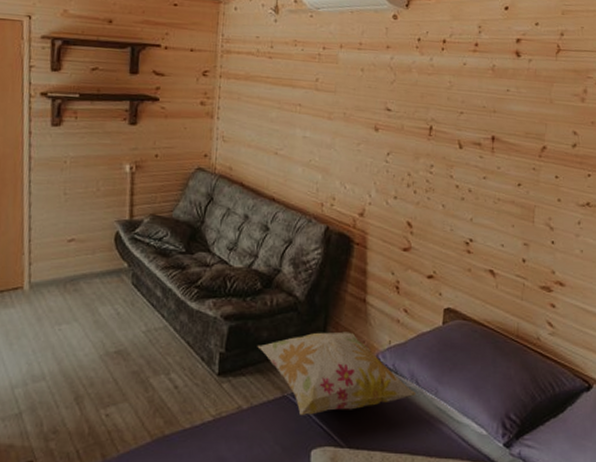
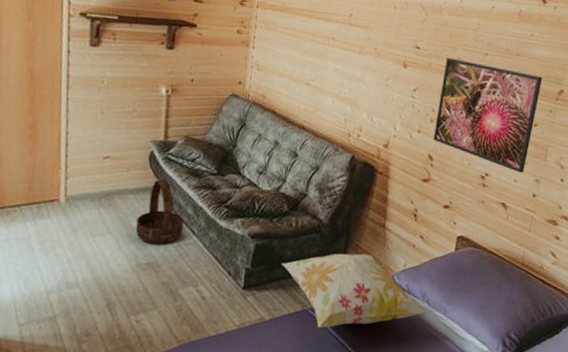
basket: none [102,260,153,331] -> present [135,179,184,245]
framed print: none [410,118,523,237] -> present [433,57,543,173]

